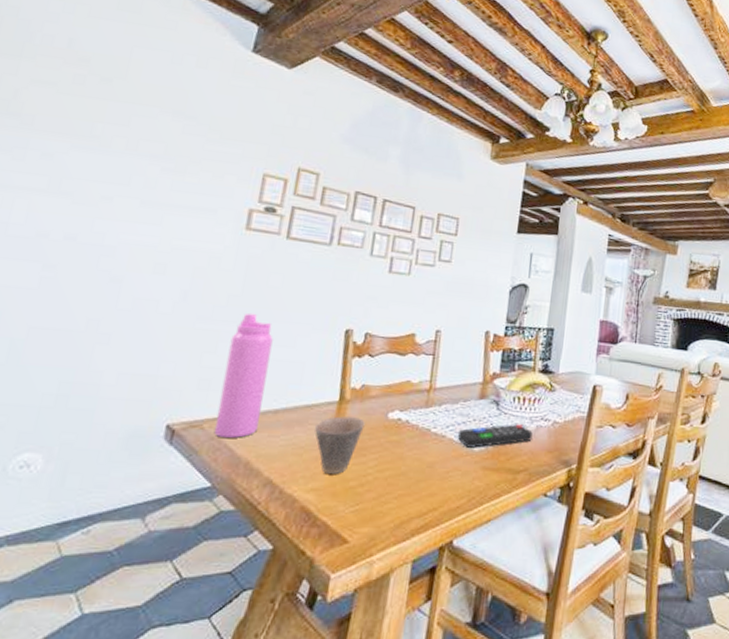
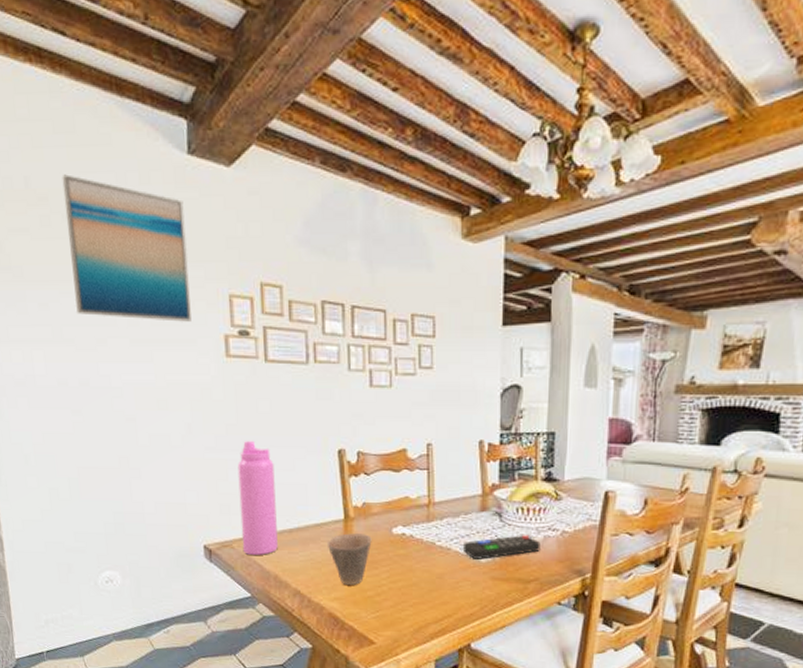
wall art: none [86,44,237,193] -> present [62,174,191,322]

